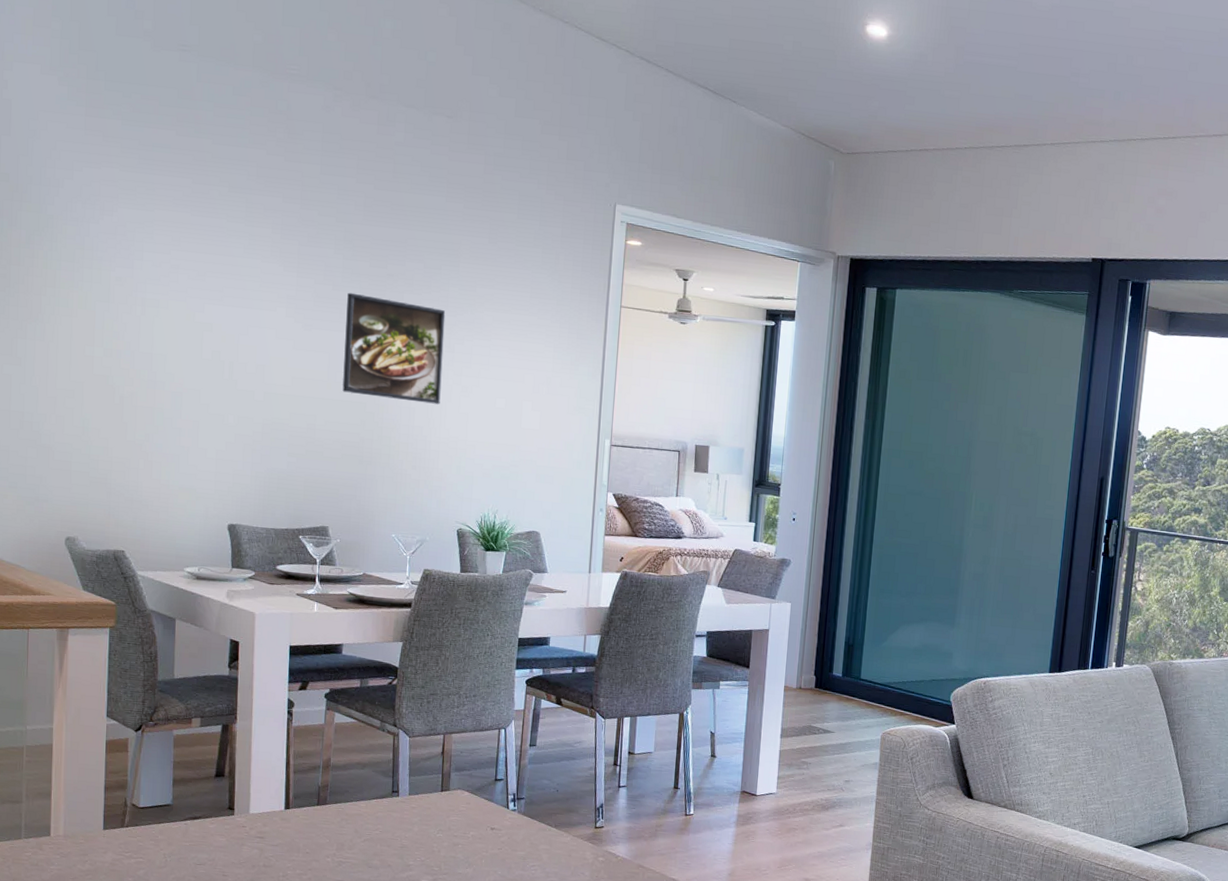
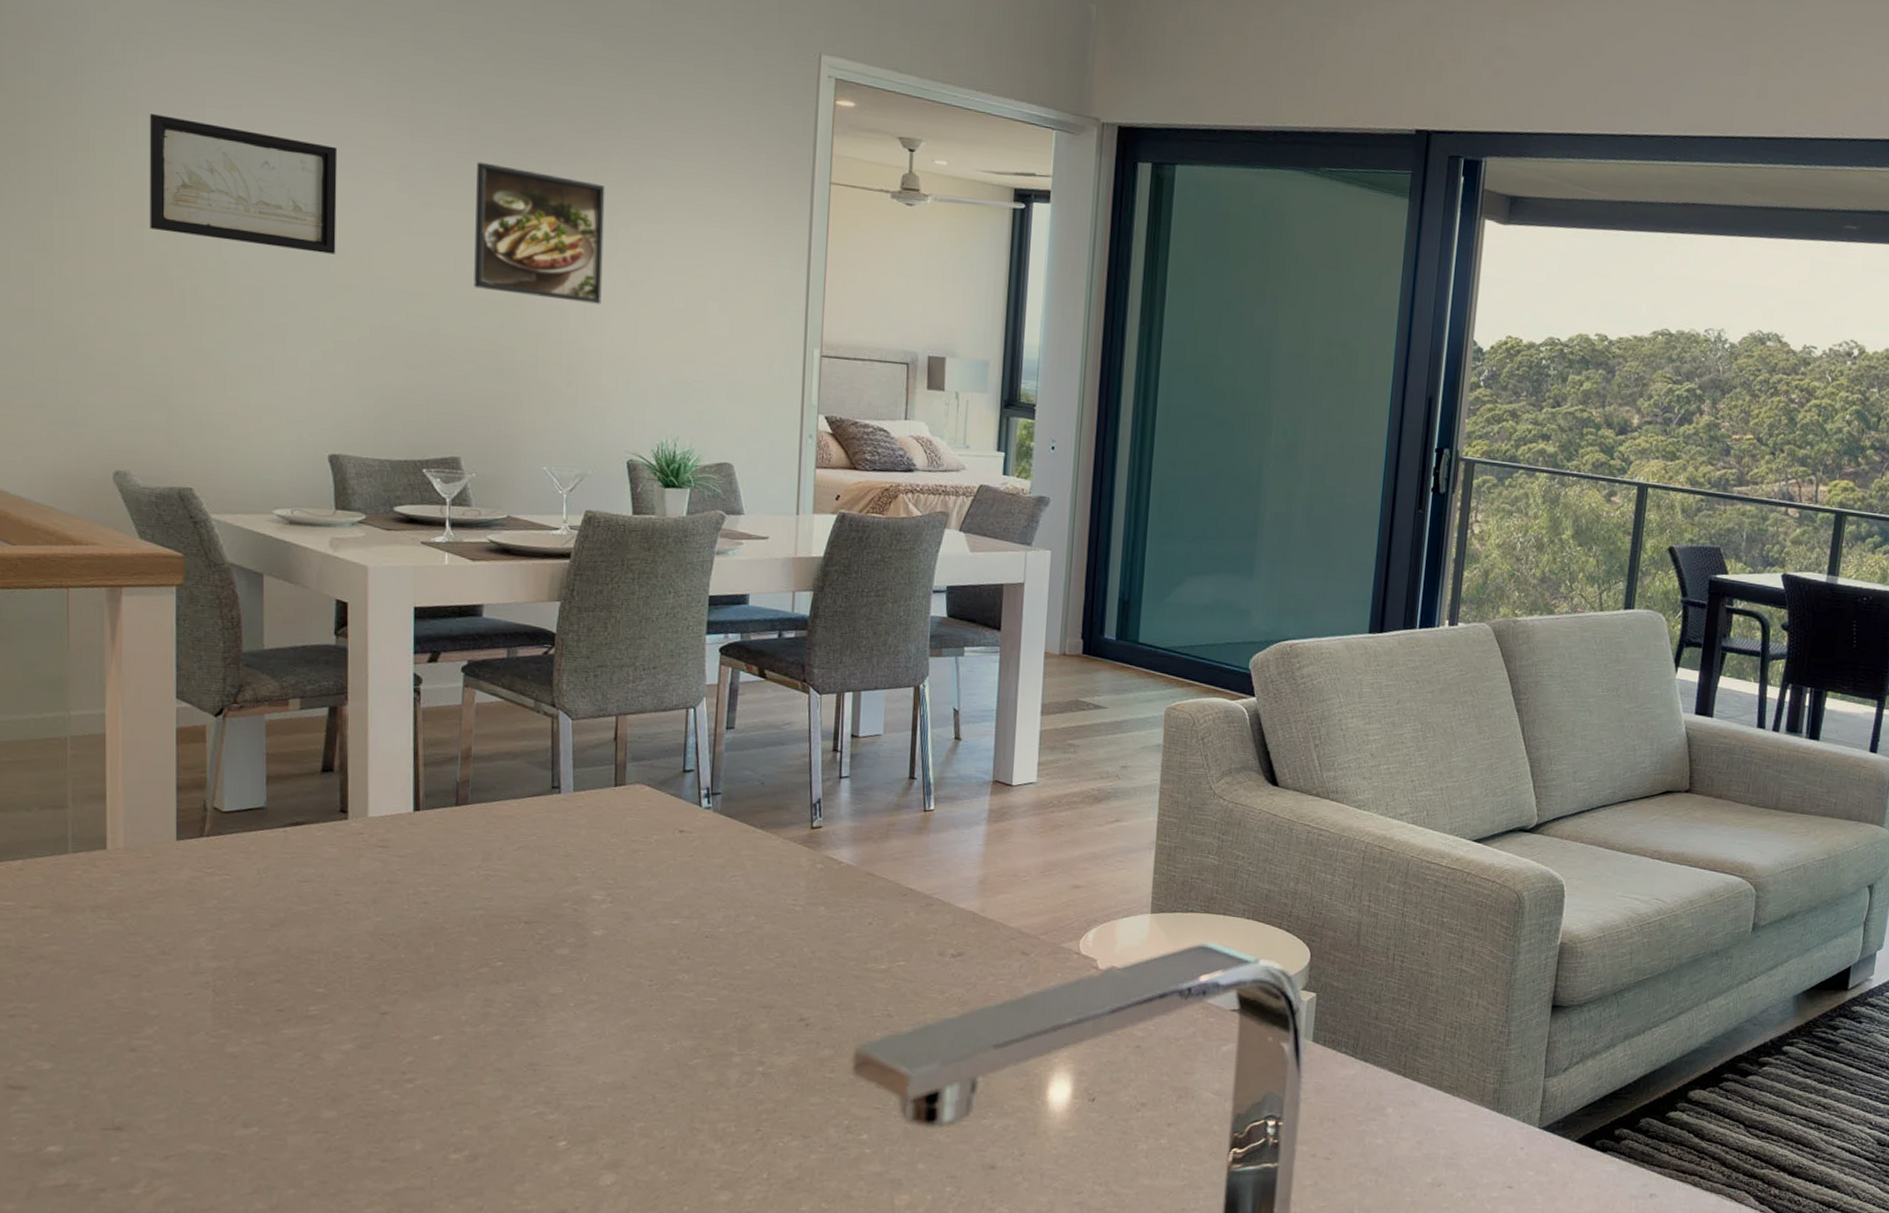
wall art: none [99,258,242,366] -> present [149,114,338,255]

